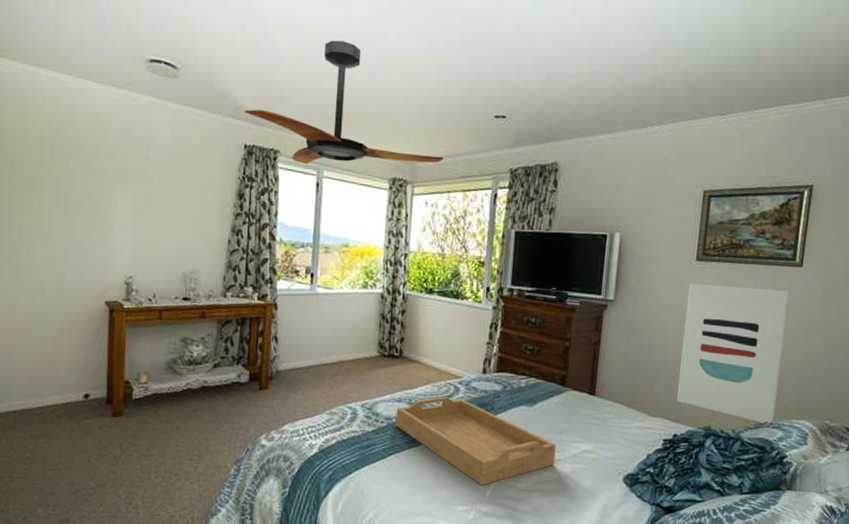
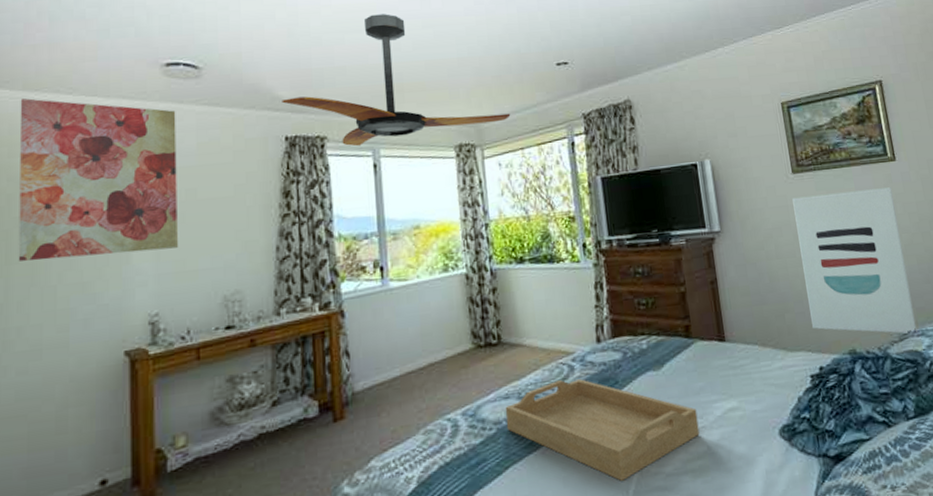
wall art: none [28,73,156,226] -> present [18,98,178,261]

